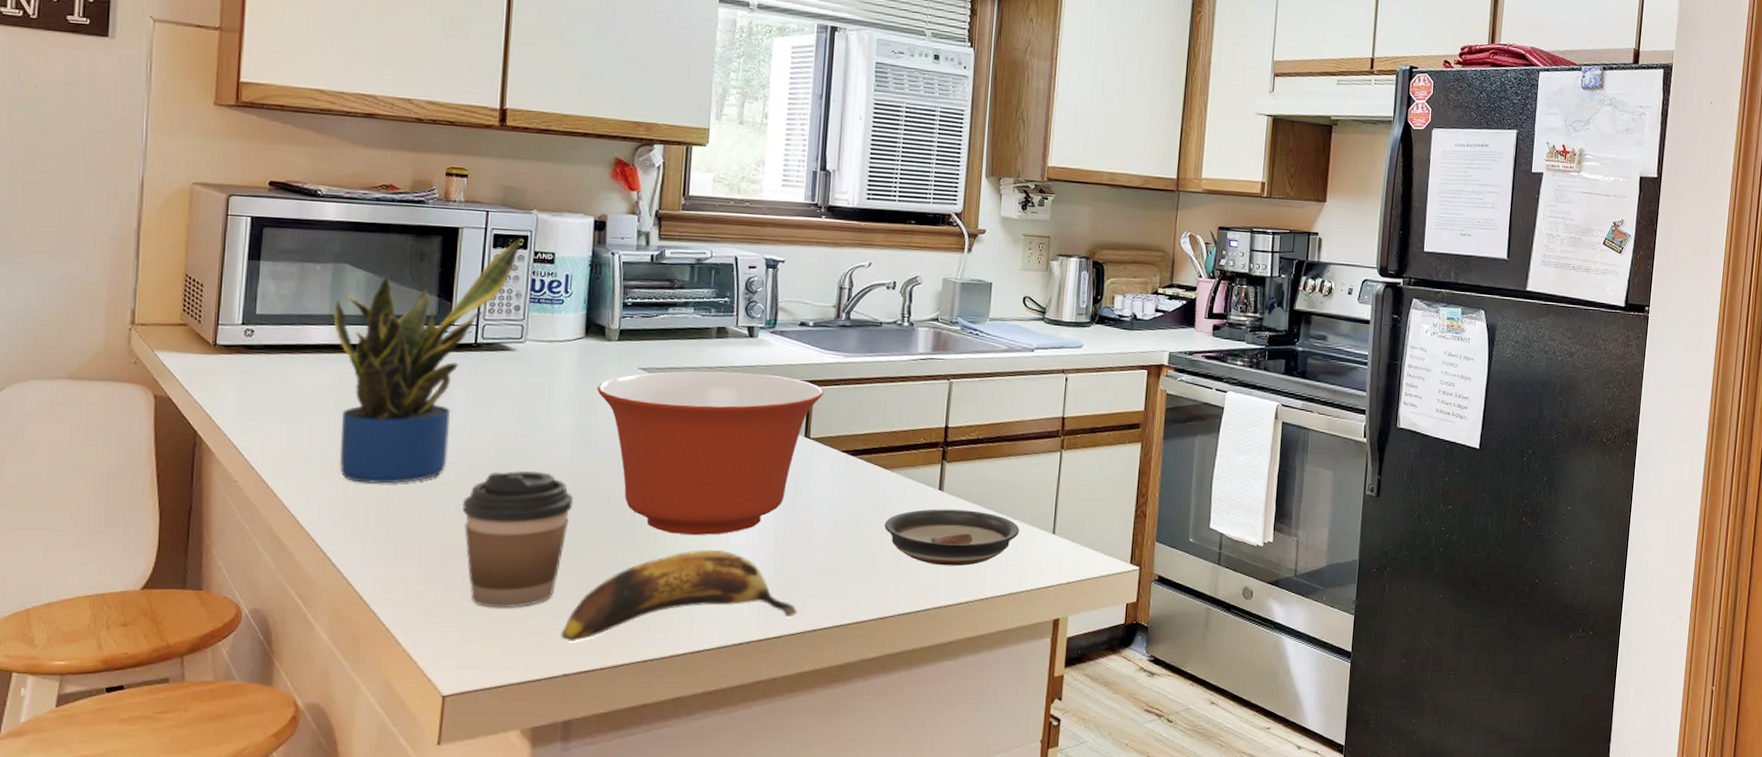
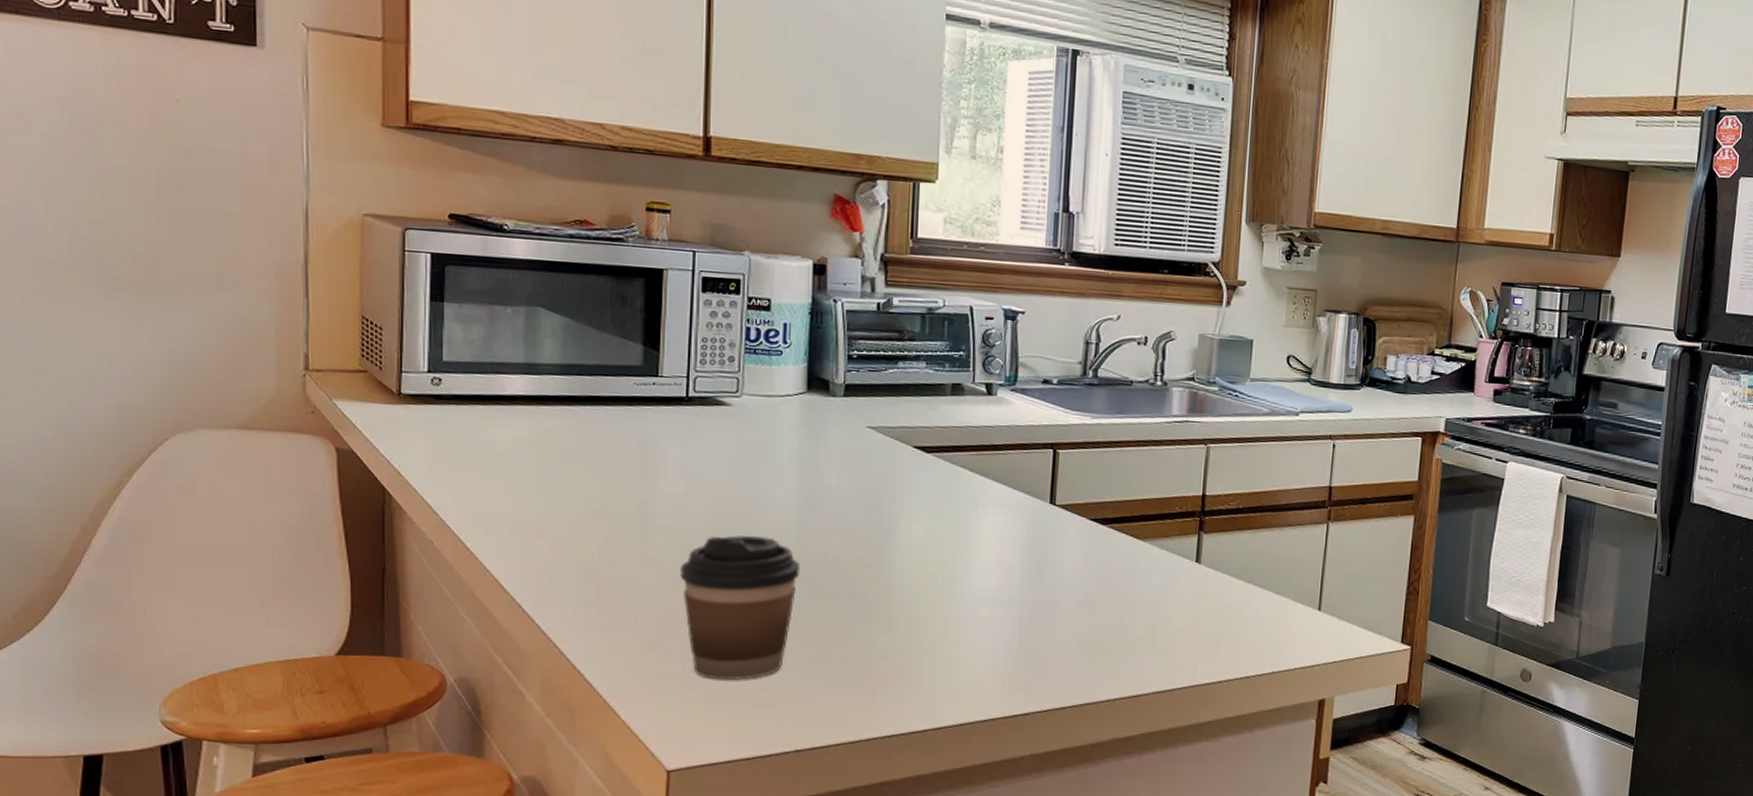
potted plant: present [333,238,523,484] -> none [529,281,734,548]
banana: present [561,549,797,642] -> none [792,622,1045,717]
mixing bowl: present [597,371,823,536] -> none [822,430,1069,607]
saucer: present [884,509,1020,566] -> none [1137,582,1283,643]

